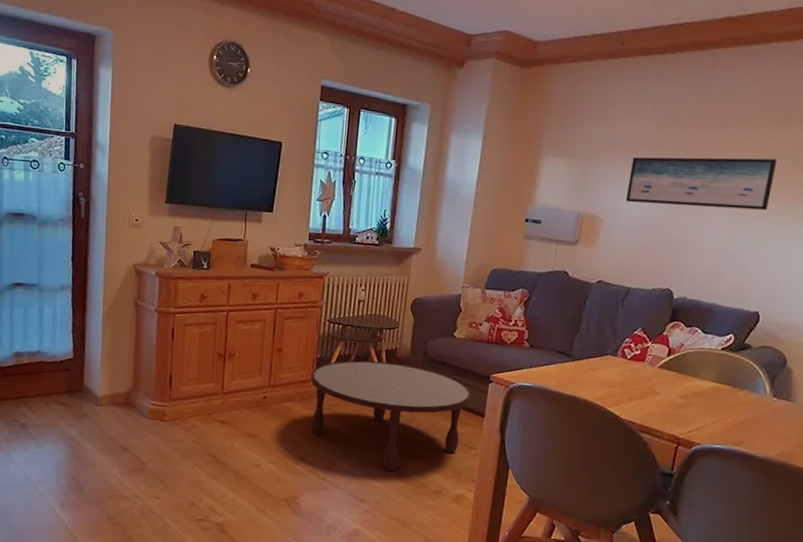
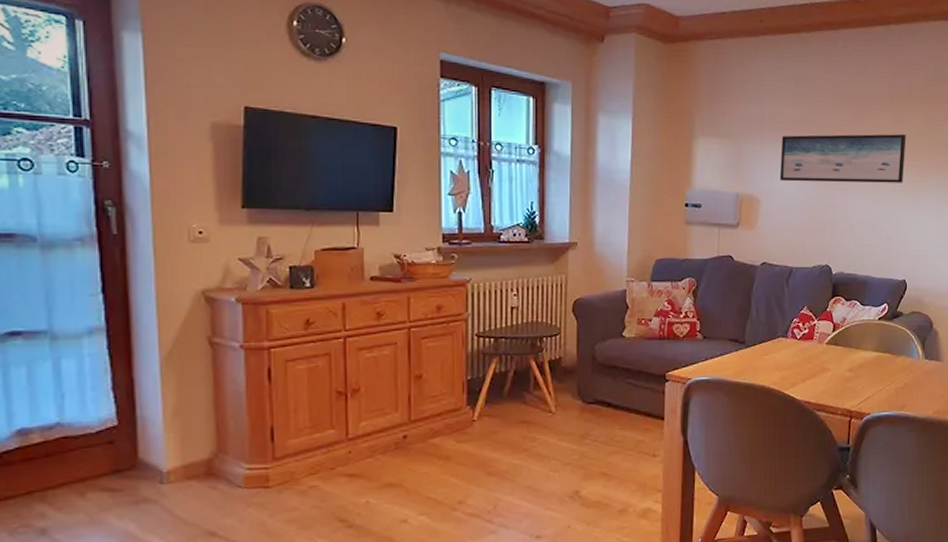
coffee table: present [310,360,472,471] -> none [461,374,648,497]

